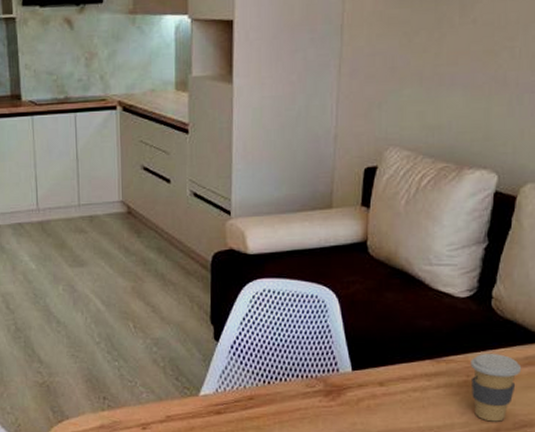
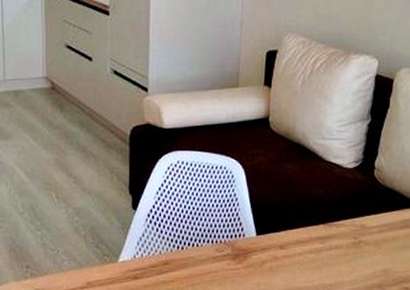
coffee cup: present [470,354,522,422] -> none [357,218,400,279]

